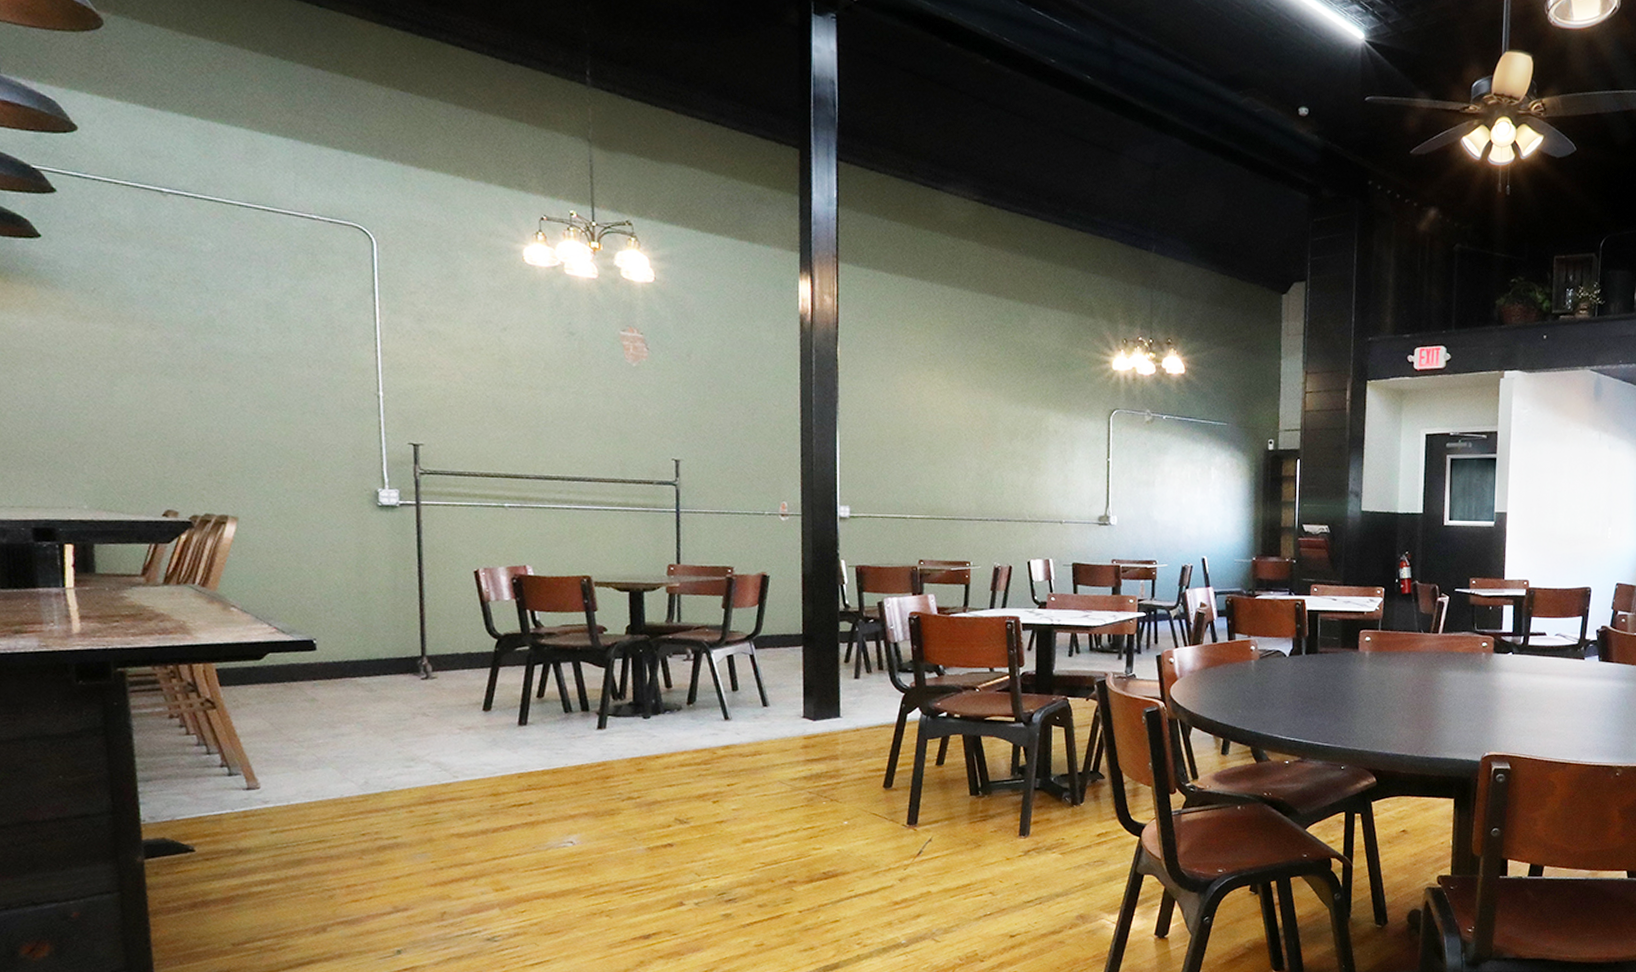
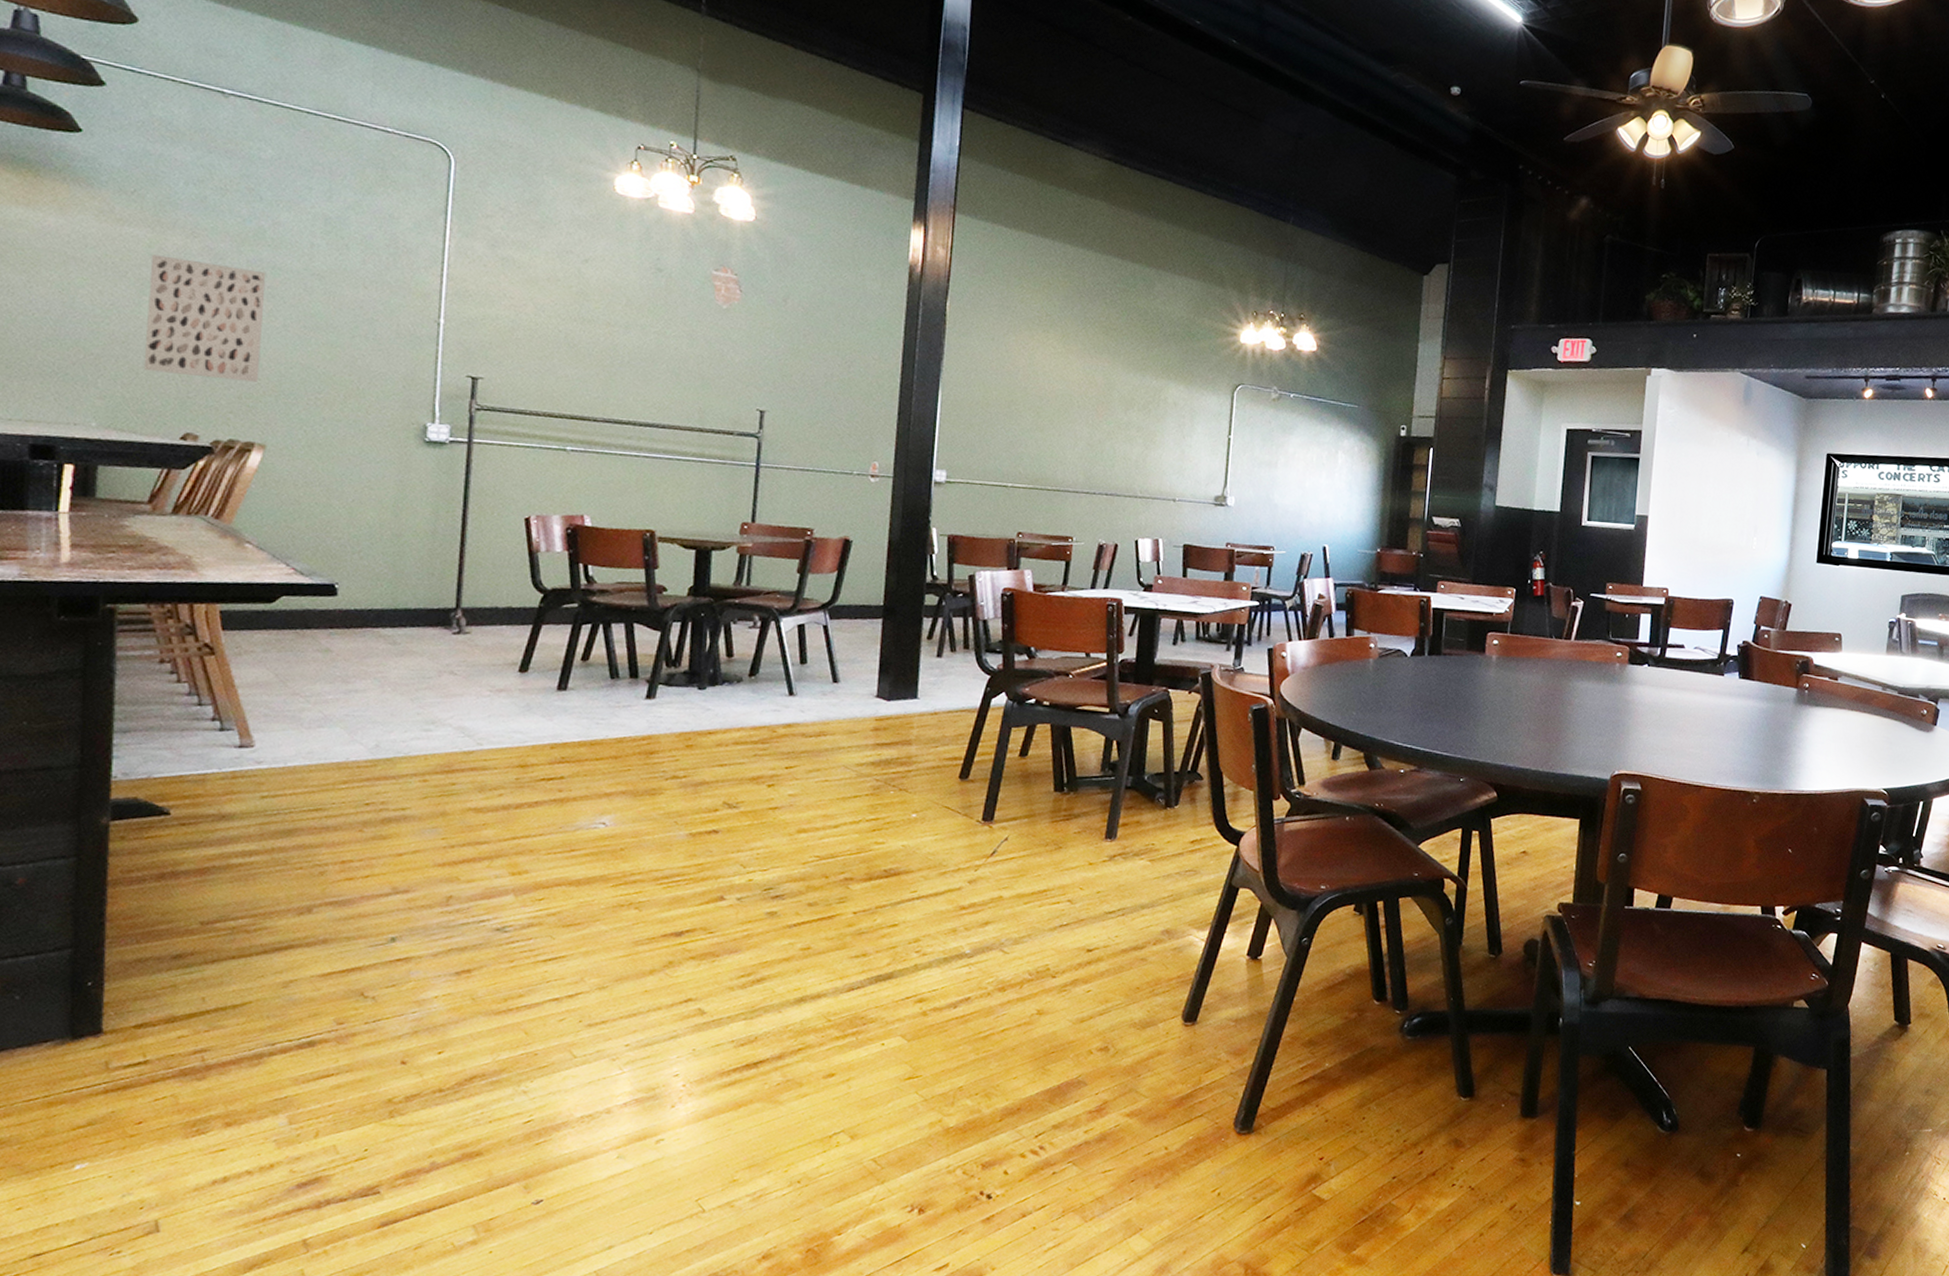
wall art: none [117,347,225,460] -> present [143,254,266,382]

